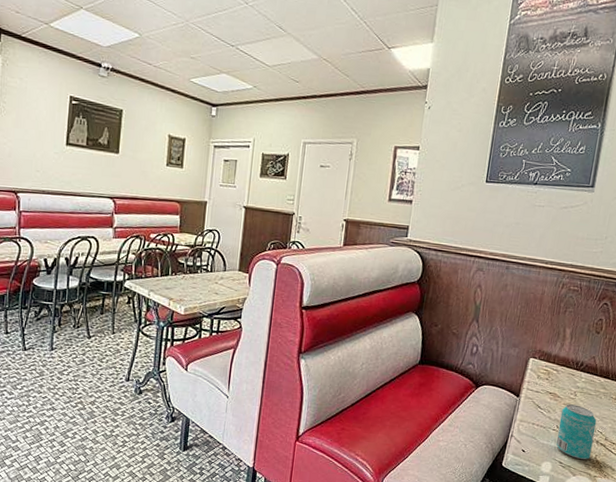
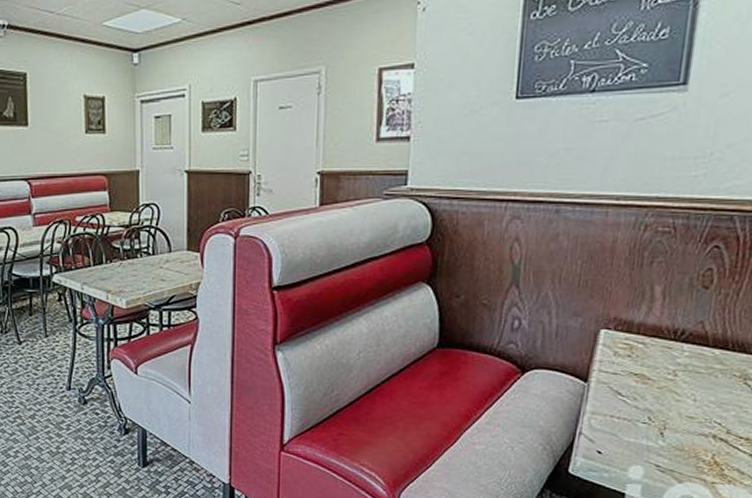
beverage can: present [556,404,597,460] -> none [648,388,712,461]

